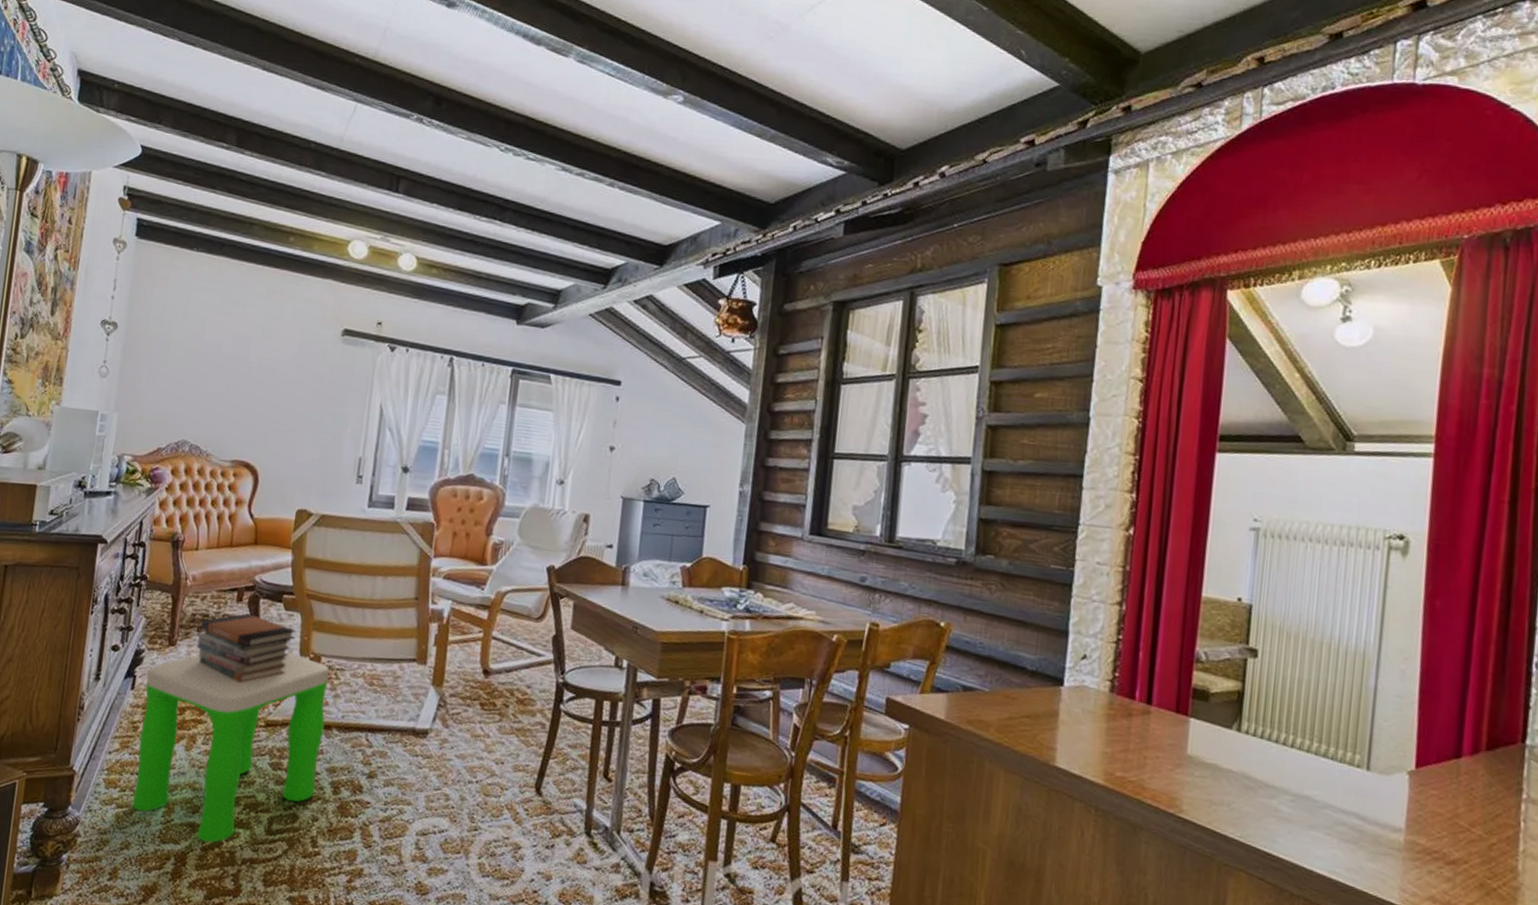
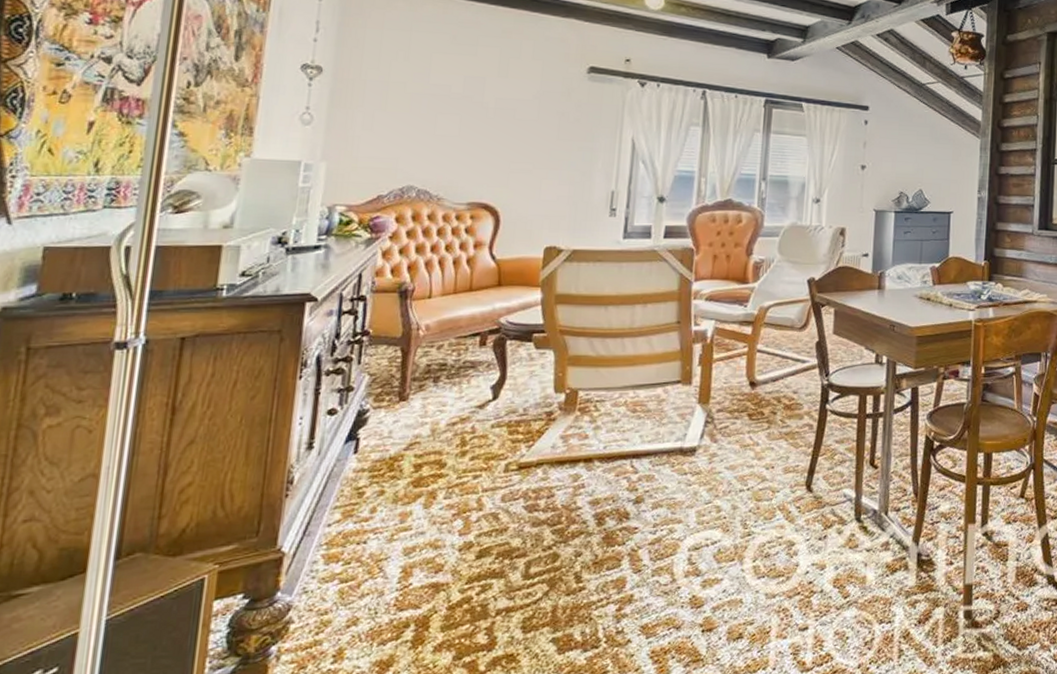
stool: present [132,652,330,843] -> none [359,391,589,601]
book stack: present [196,613,296,683] -> none [433,357,550,429]

